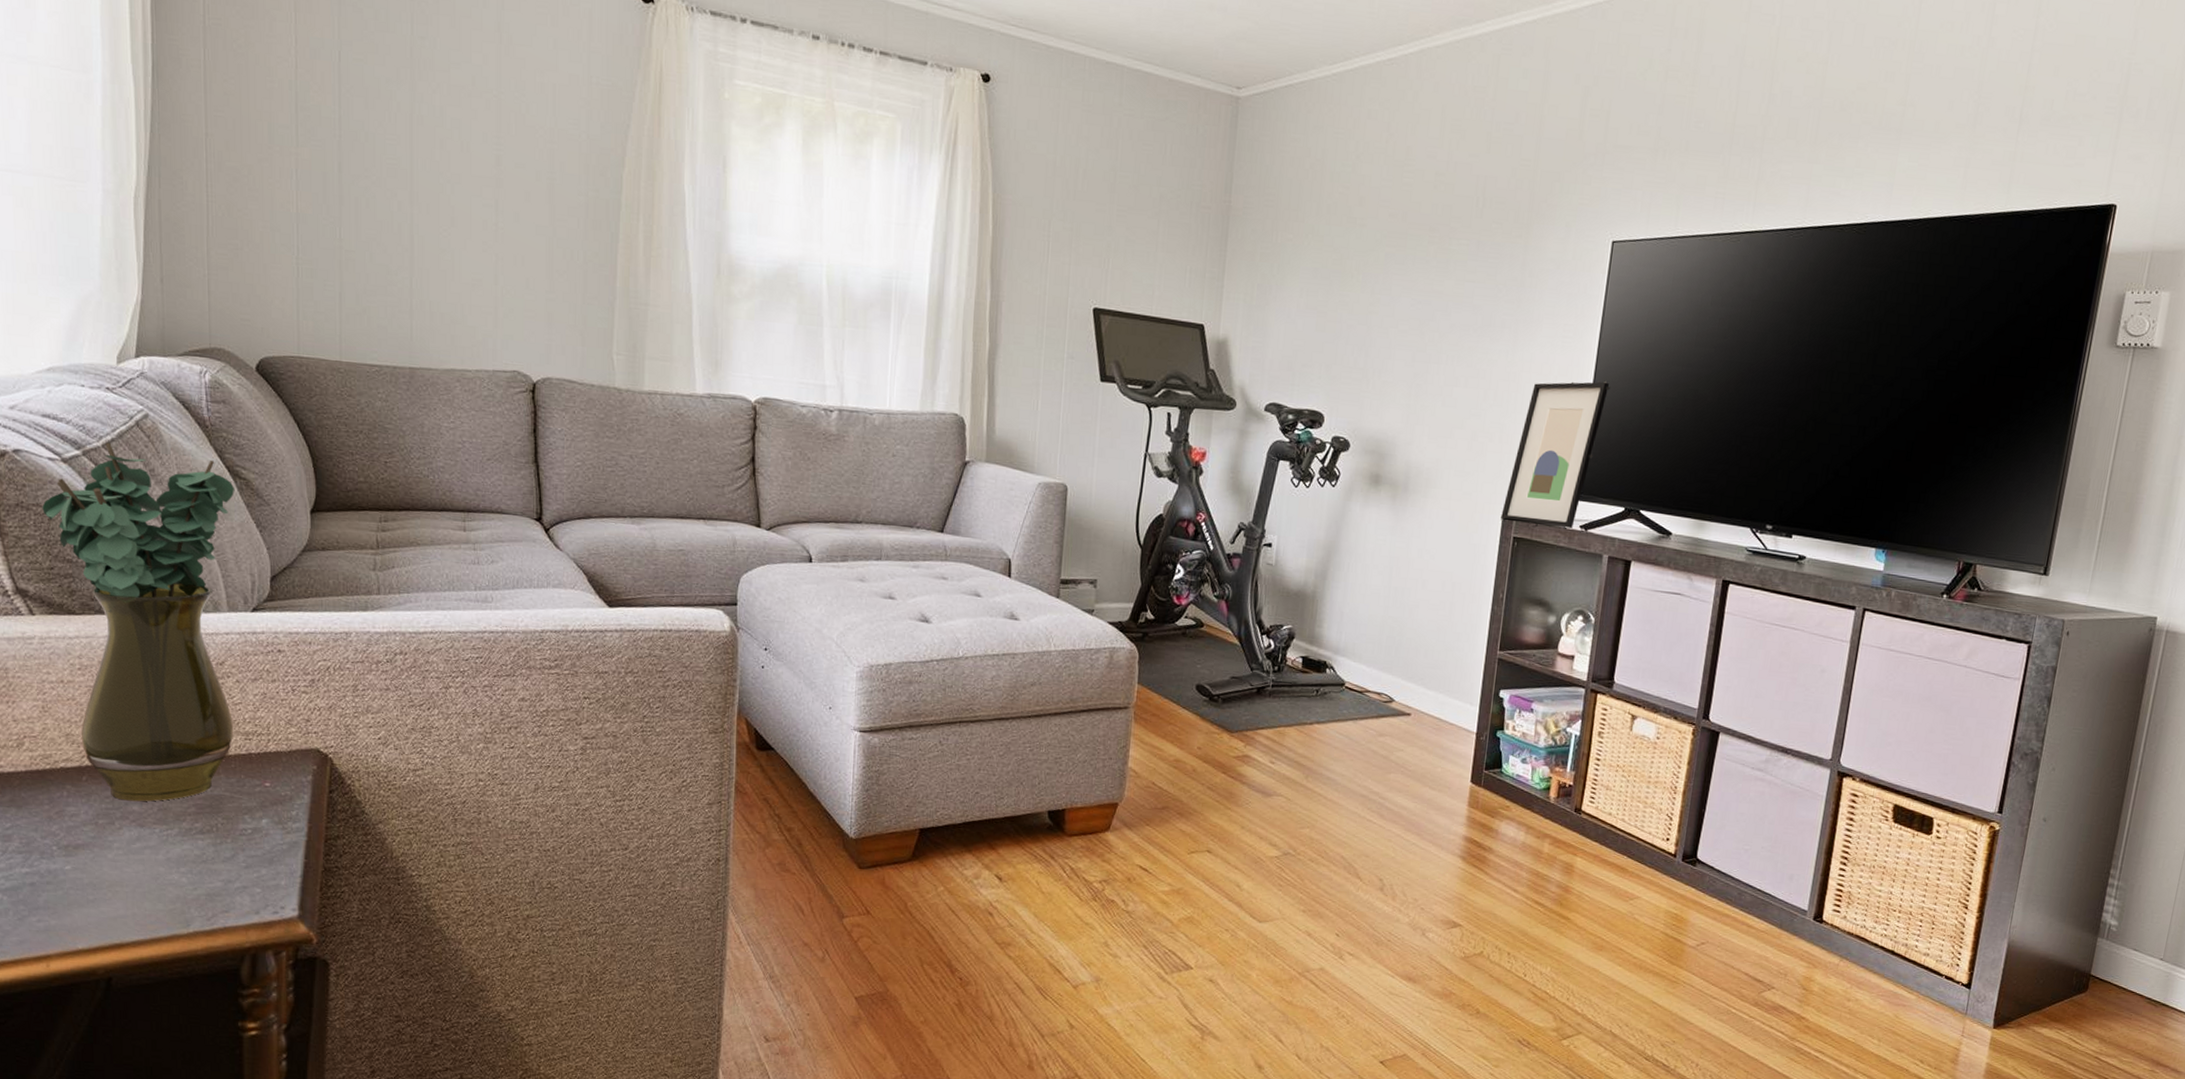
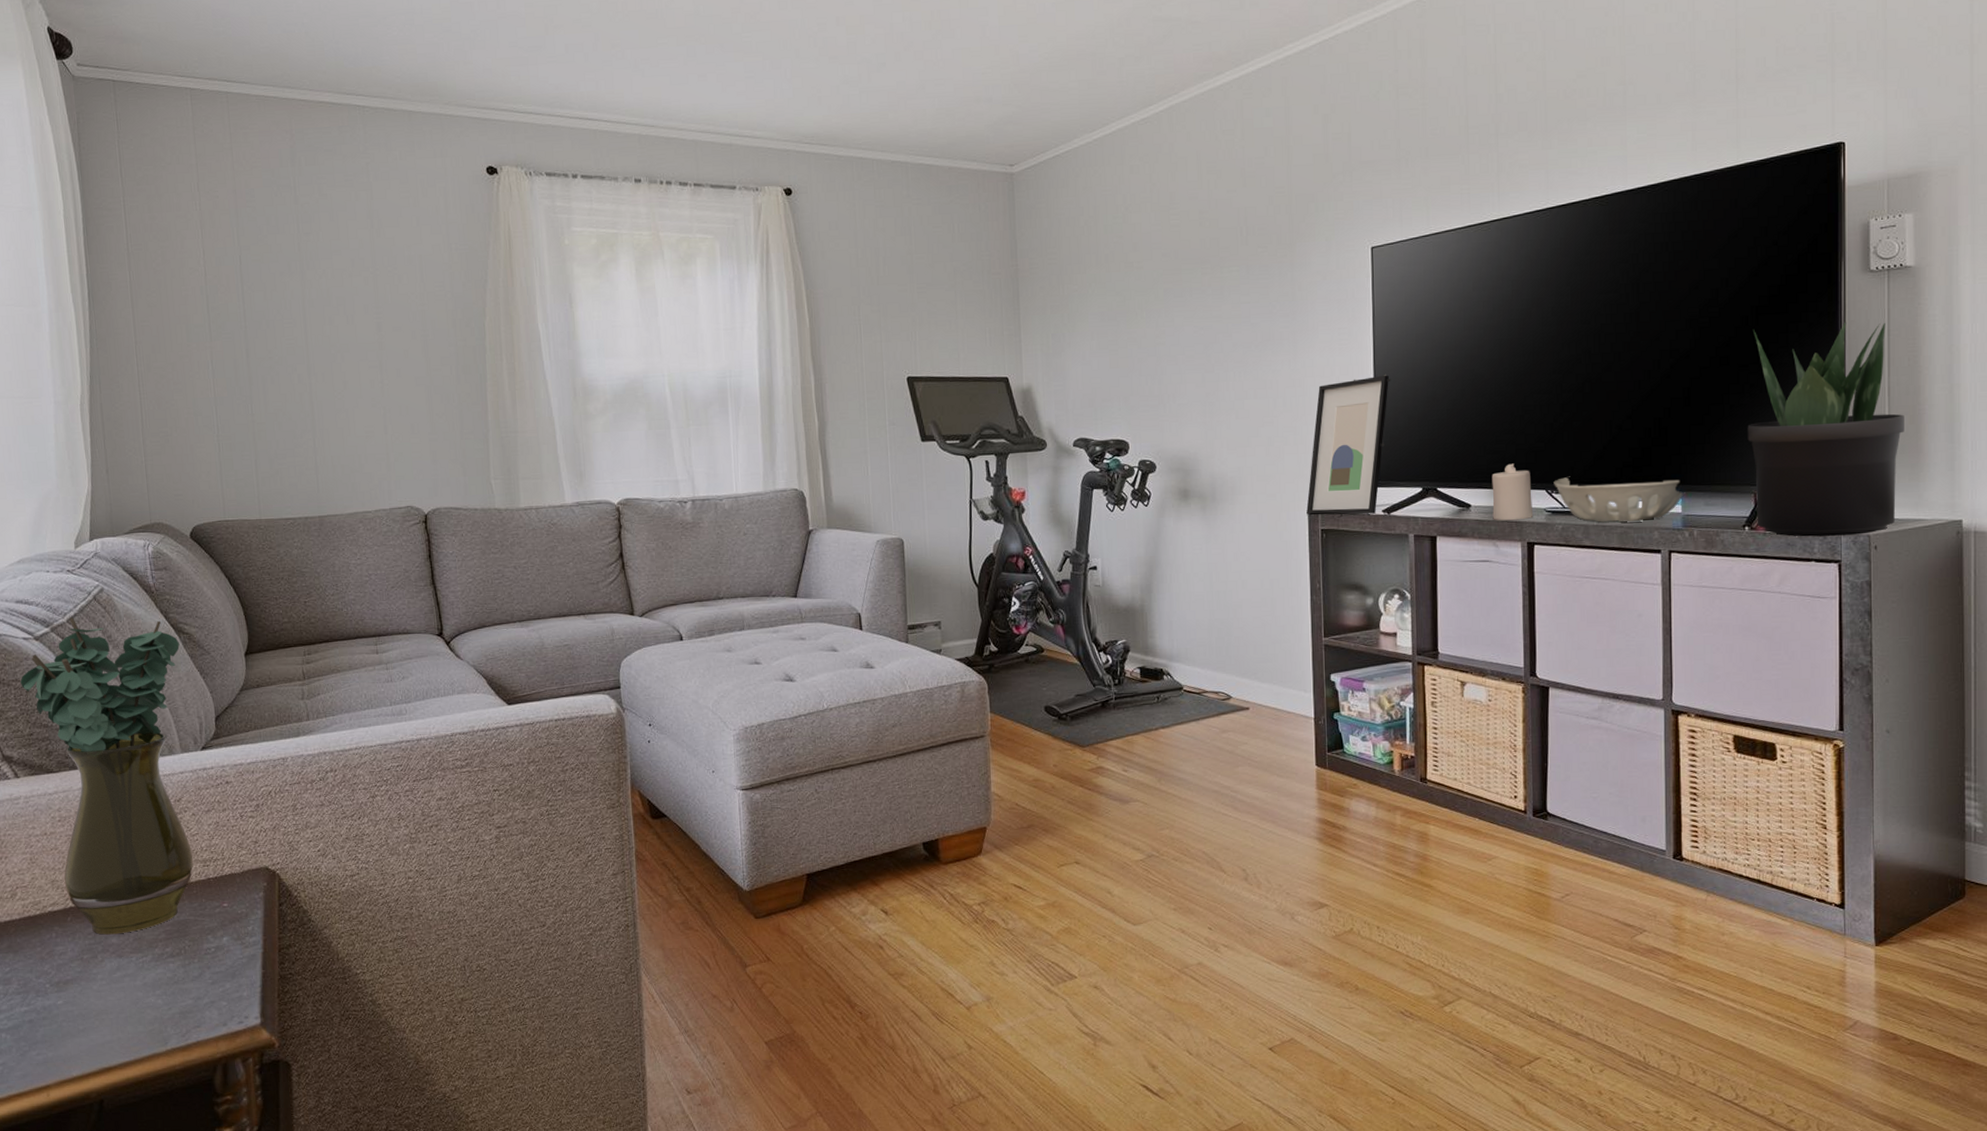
candle: none [1691,495,1738,557] -> present [1492,463,1533,521]
decorative bowl: none [1759,517,1890,574] -> present [1554,477,1685,523]
planter: none [1955,390,2121,619] -> present [1747,322,1904,537]

